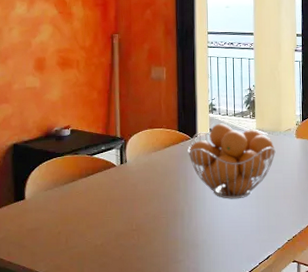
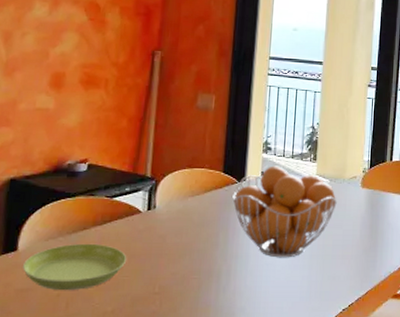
saucer: none [31,192,109,230] -> present [23,243,127,291]

